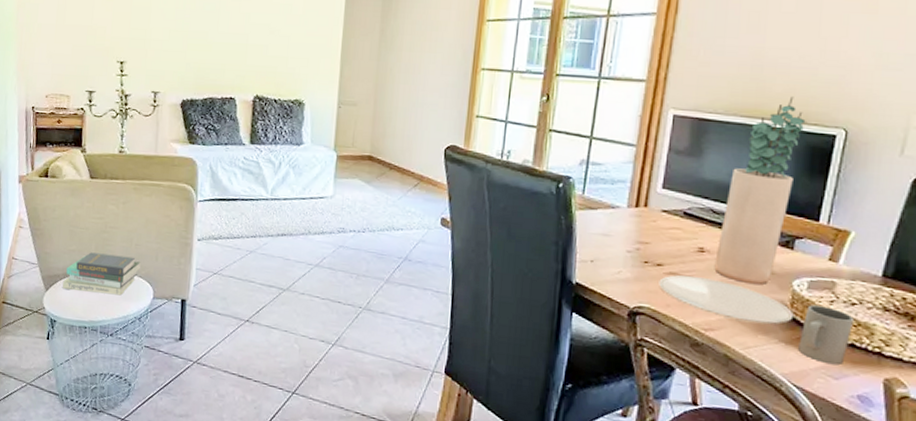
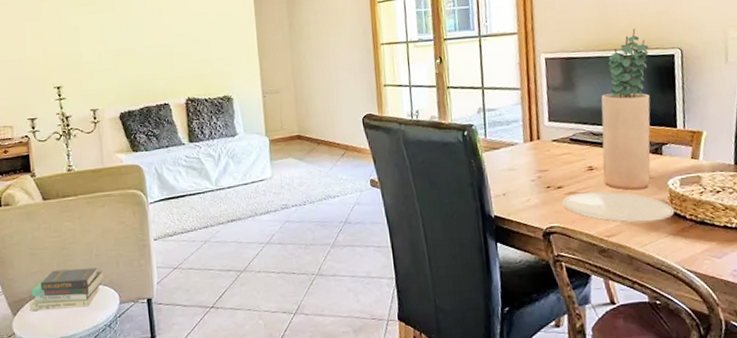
mug: present [798,305,853,365] -> none [683,198,722,247]

